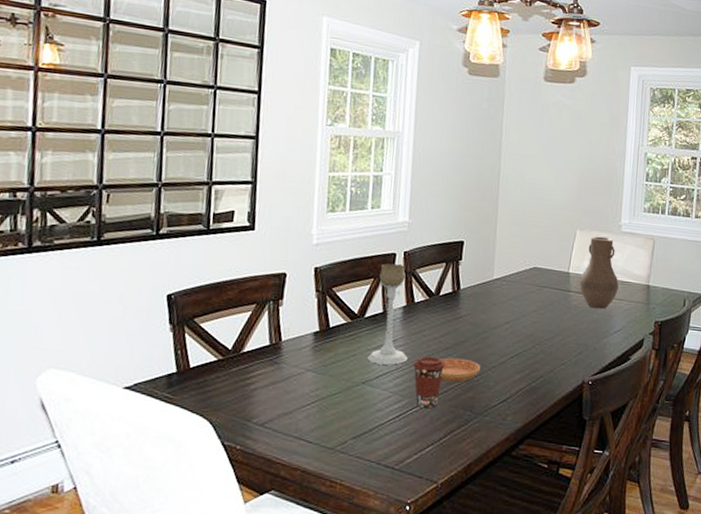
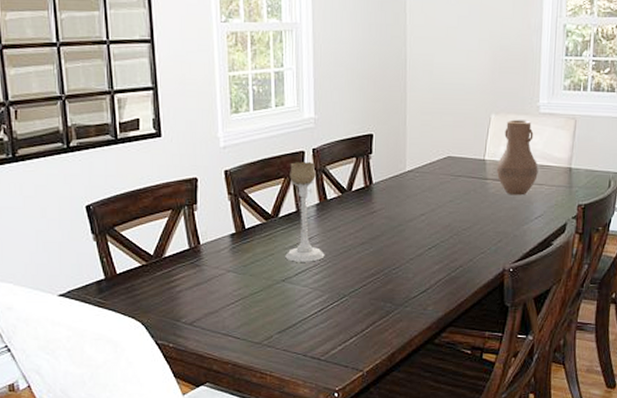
coffee cup: present [412,356,445,409] -> none [330,252,363,302]
saucer: present [440,357,481,383] -> none [357,252,399,276]

